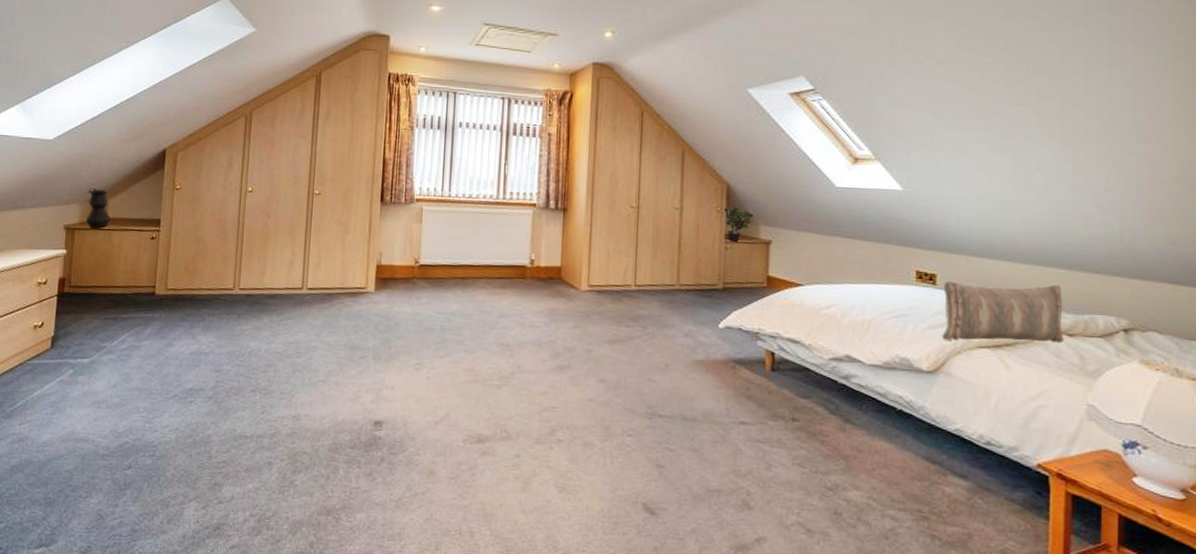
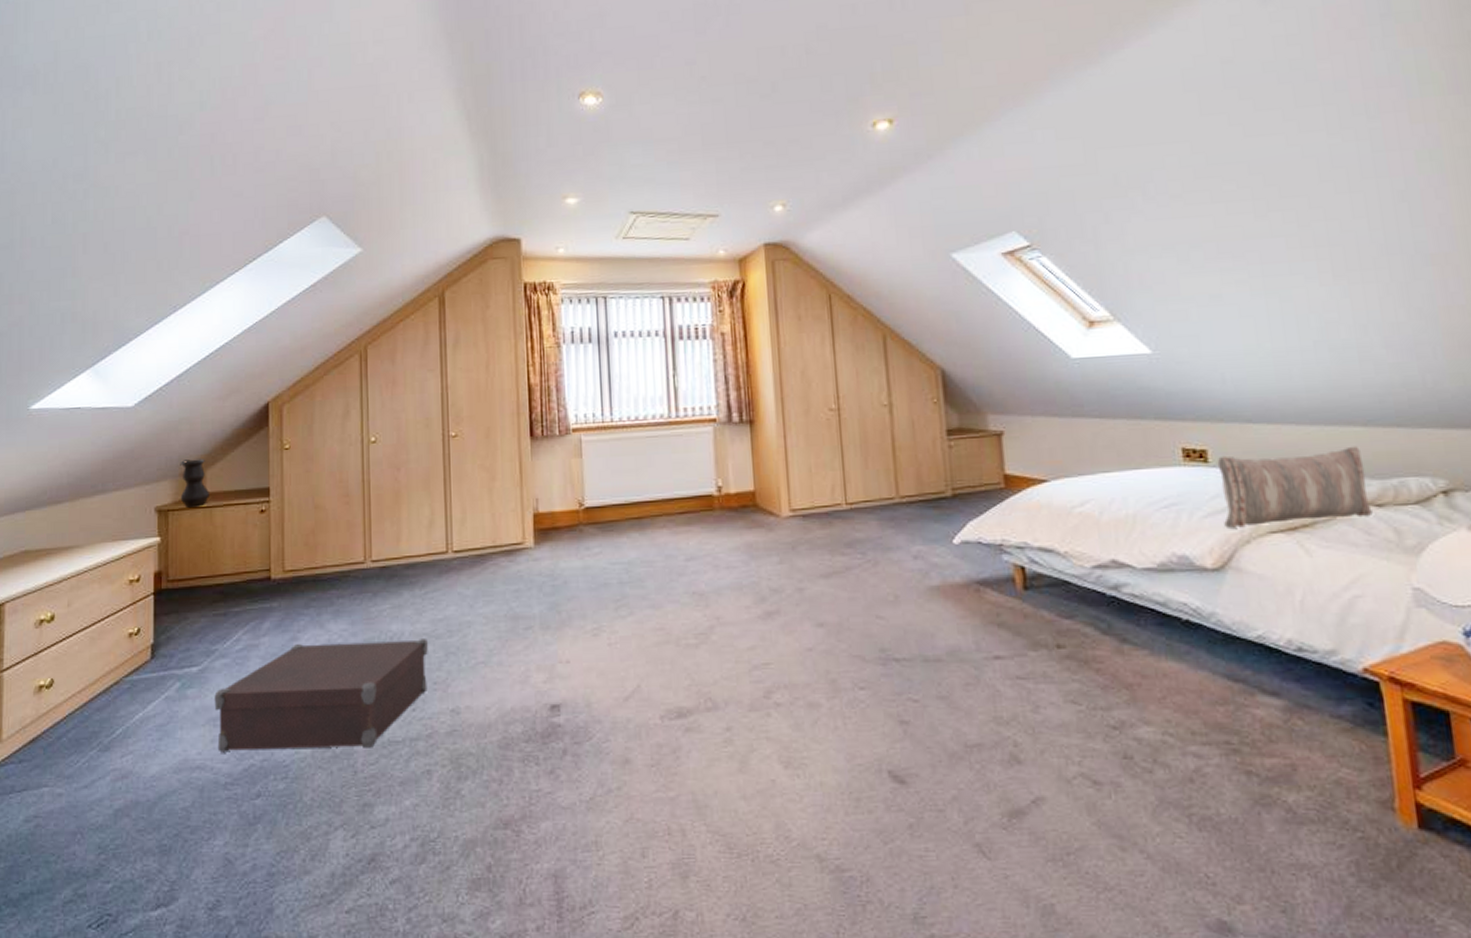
suitcase: none [99,348,279,439] -> present [214,639,428,753]
potted plant: present [722,207,754,243] -> none [940,395,978,439]

